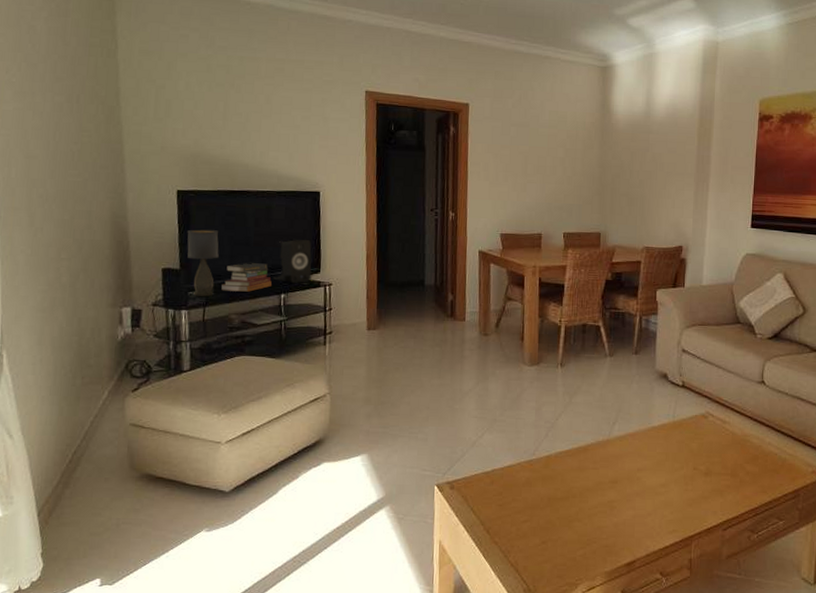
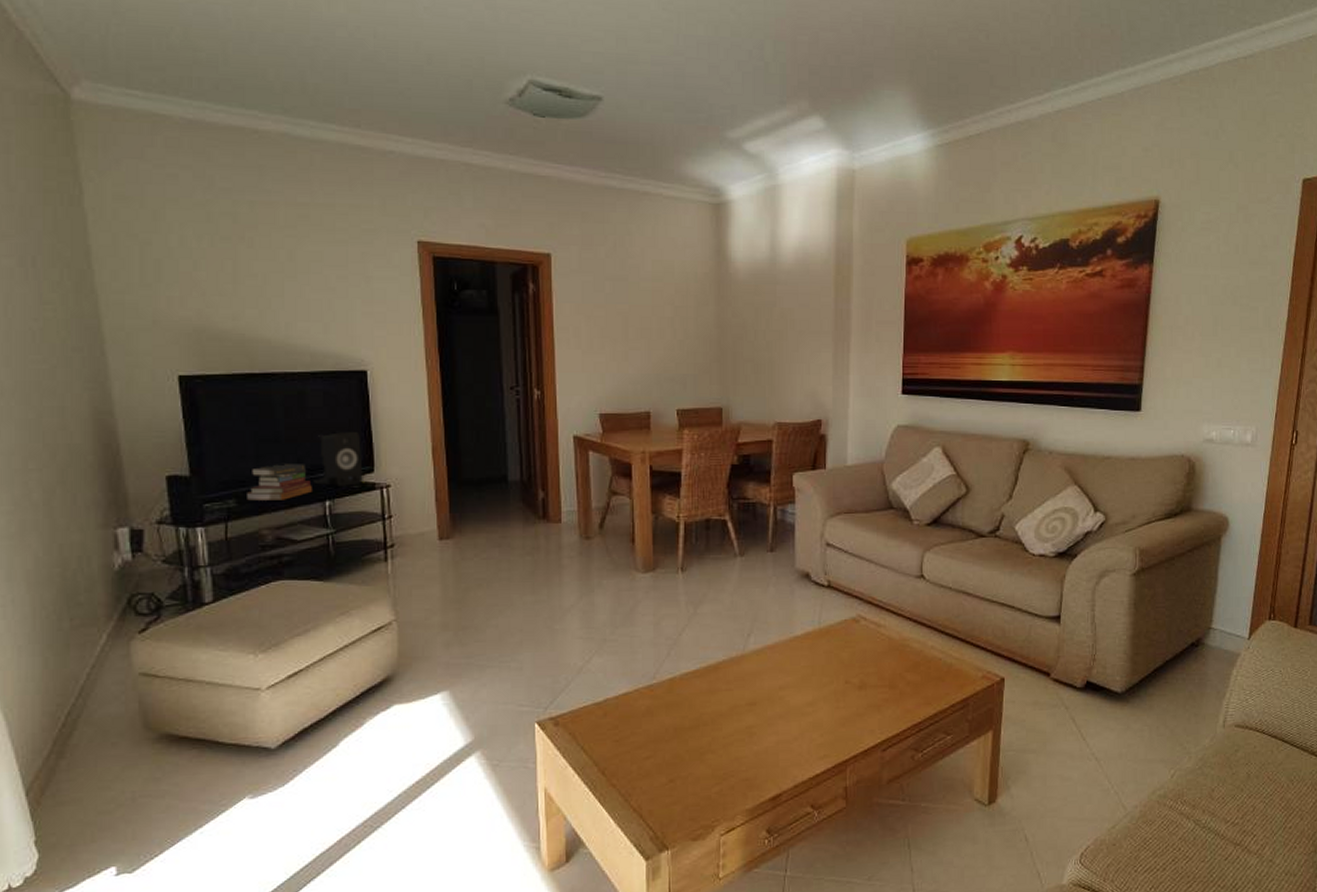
table lamp: present [187,229,219,296] -> none [196,425,240,509]

